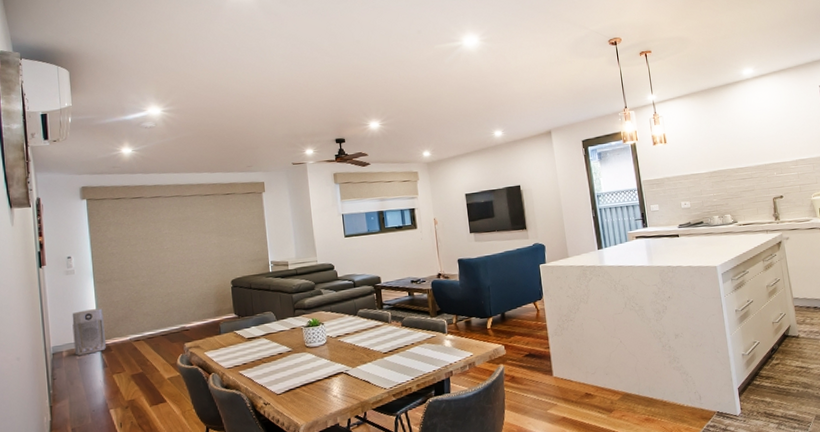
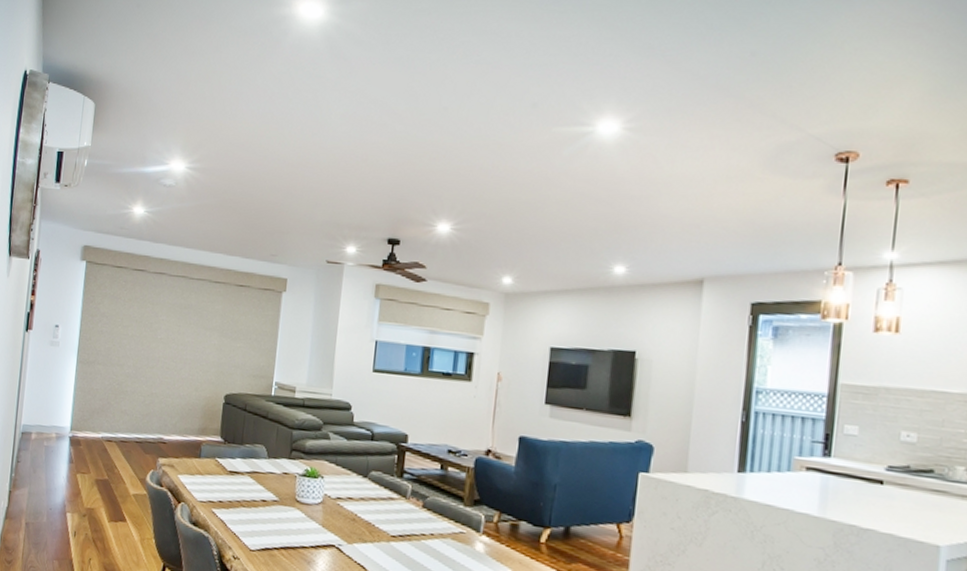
air purifier: present [72,308,106,356] -> none [43,390,81,443]

